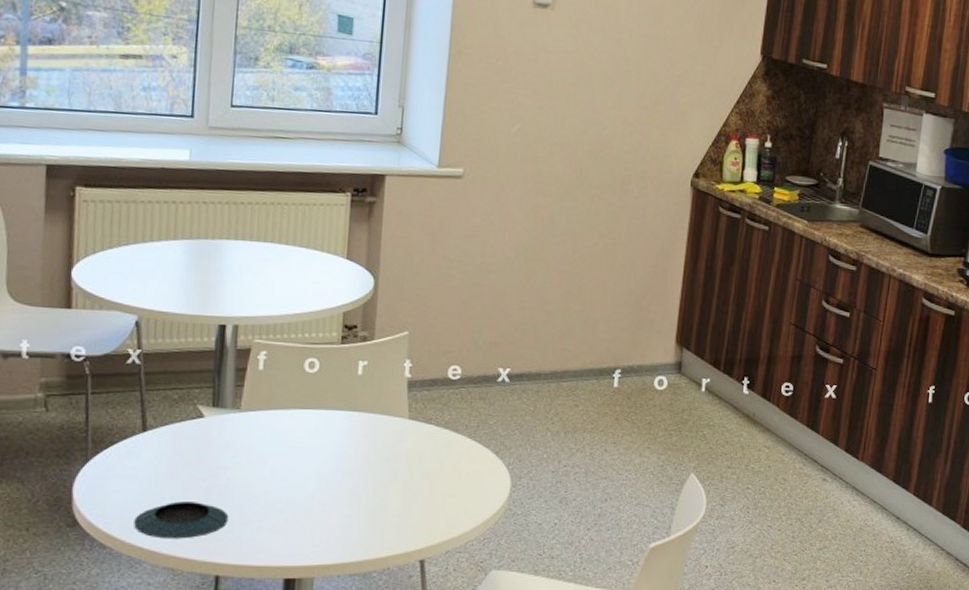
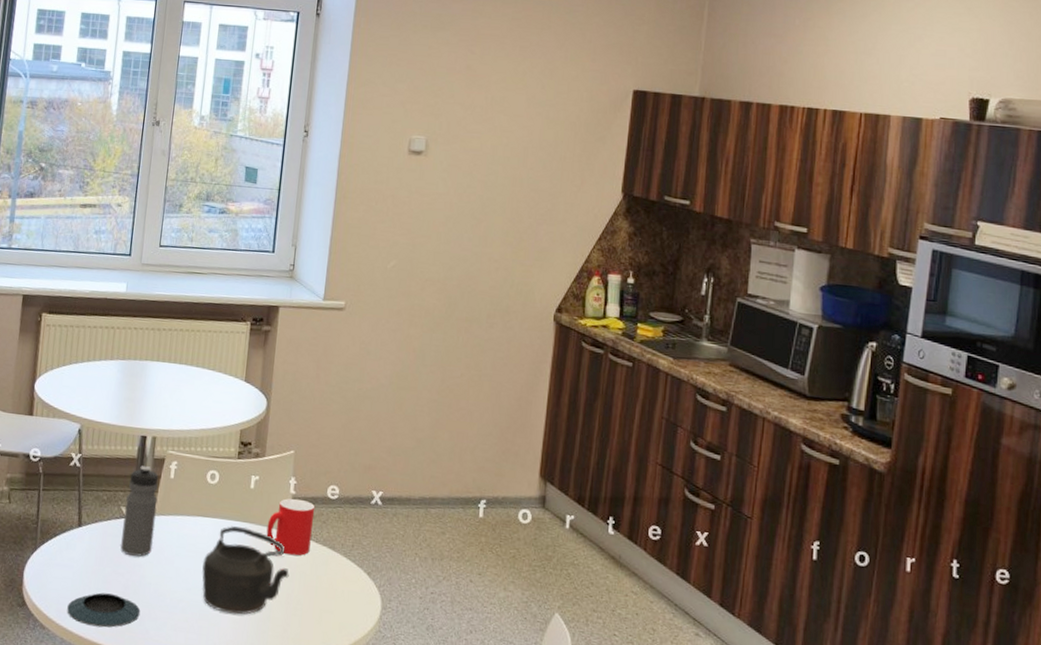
water bottle: none [199,358,244,458] -> present [120,465,159,557]
teapot: none [303,416,407,509] -> present [201,526,289,615]
cup: none [378,382,435,442] -> present [266,498,315,556]

